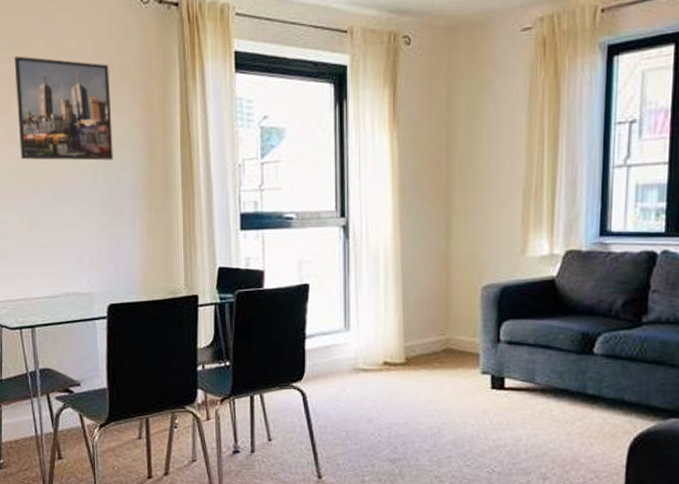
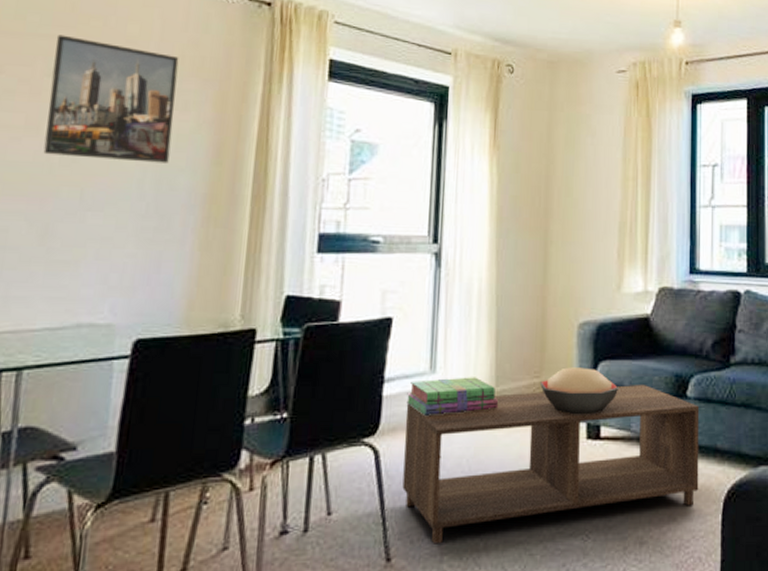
stack of books: none [326,334,408,366] -> present [406,377,499,415]
coffee table: none [326,341,607,468] -> present [402,384,700,544]
decorative bowl: none [446,326,523,367] -> present [540,367,619,414]

